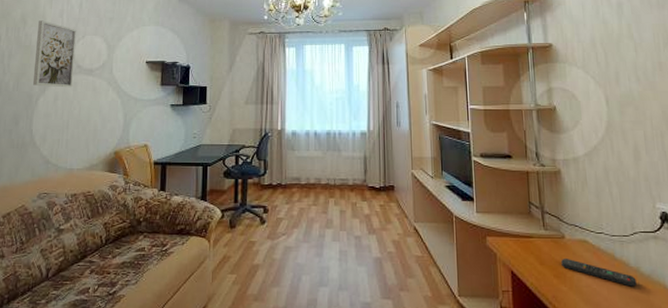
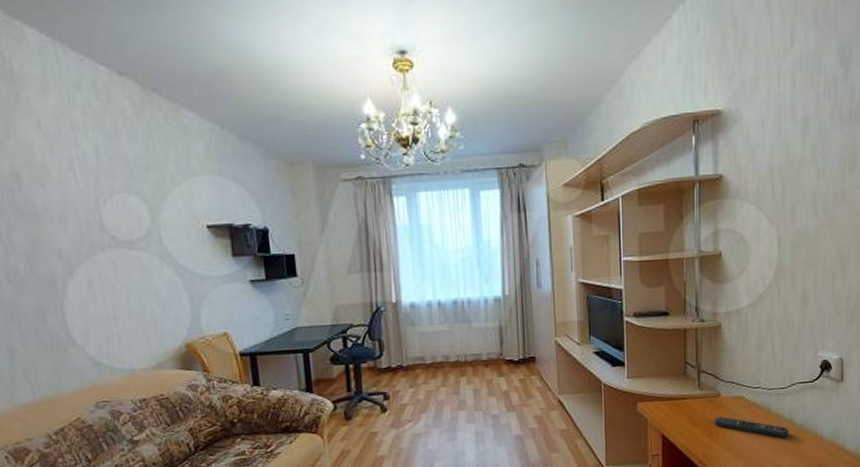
wall art: present [33,20,77,88] -> none [39,175,111,268]

